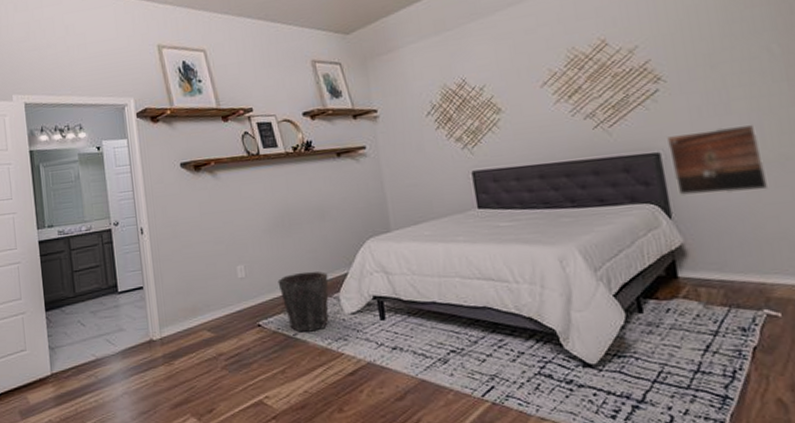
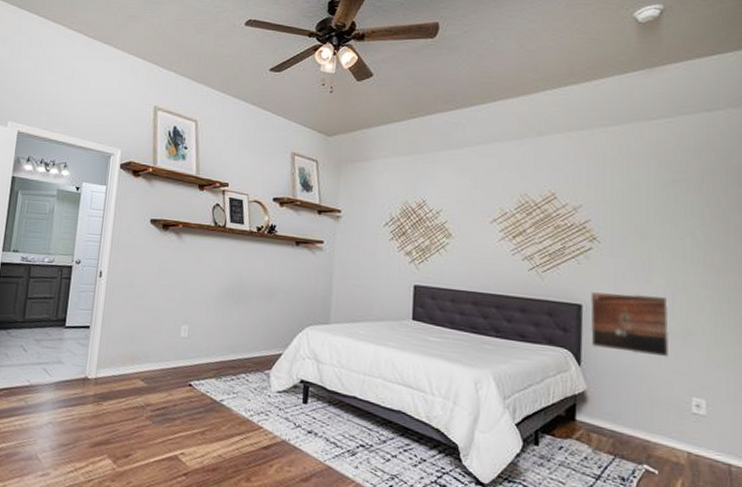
waste bin: present [277,271,329,333] -> none [216,343,264,401]

